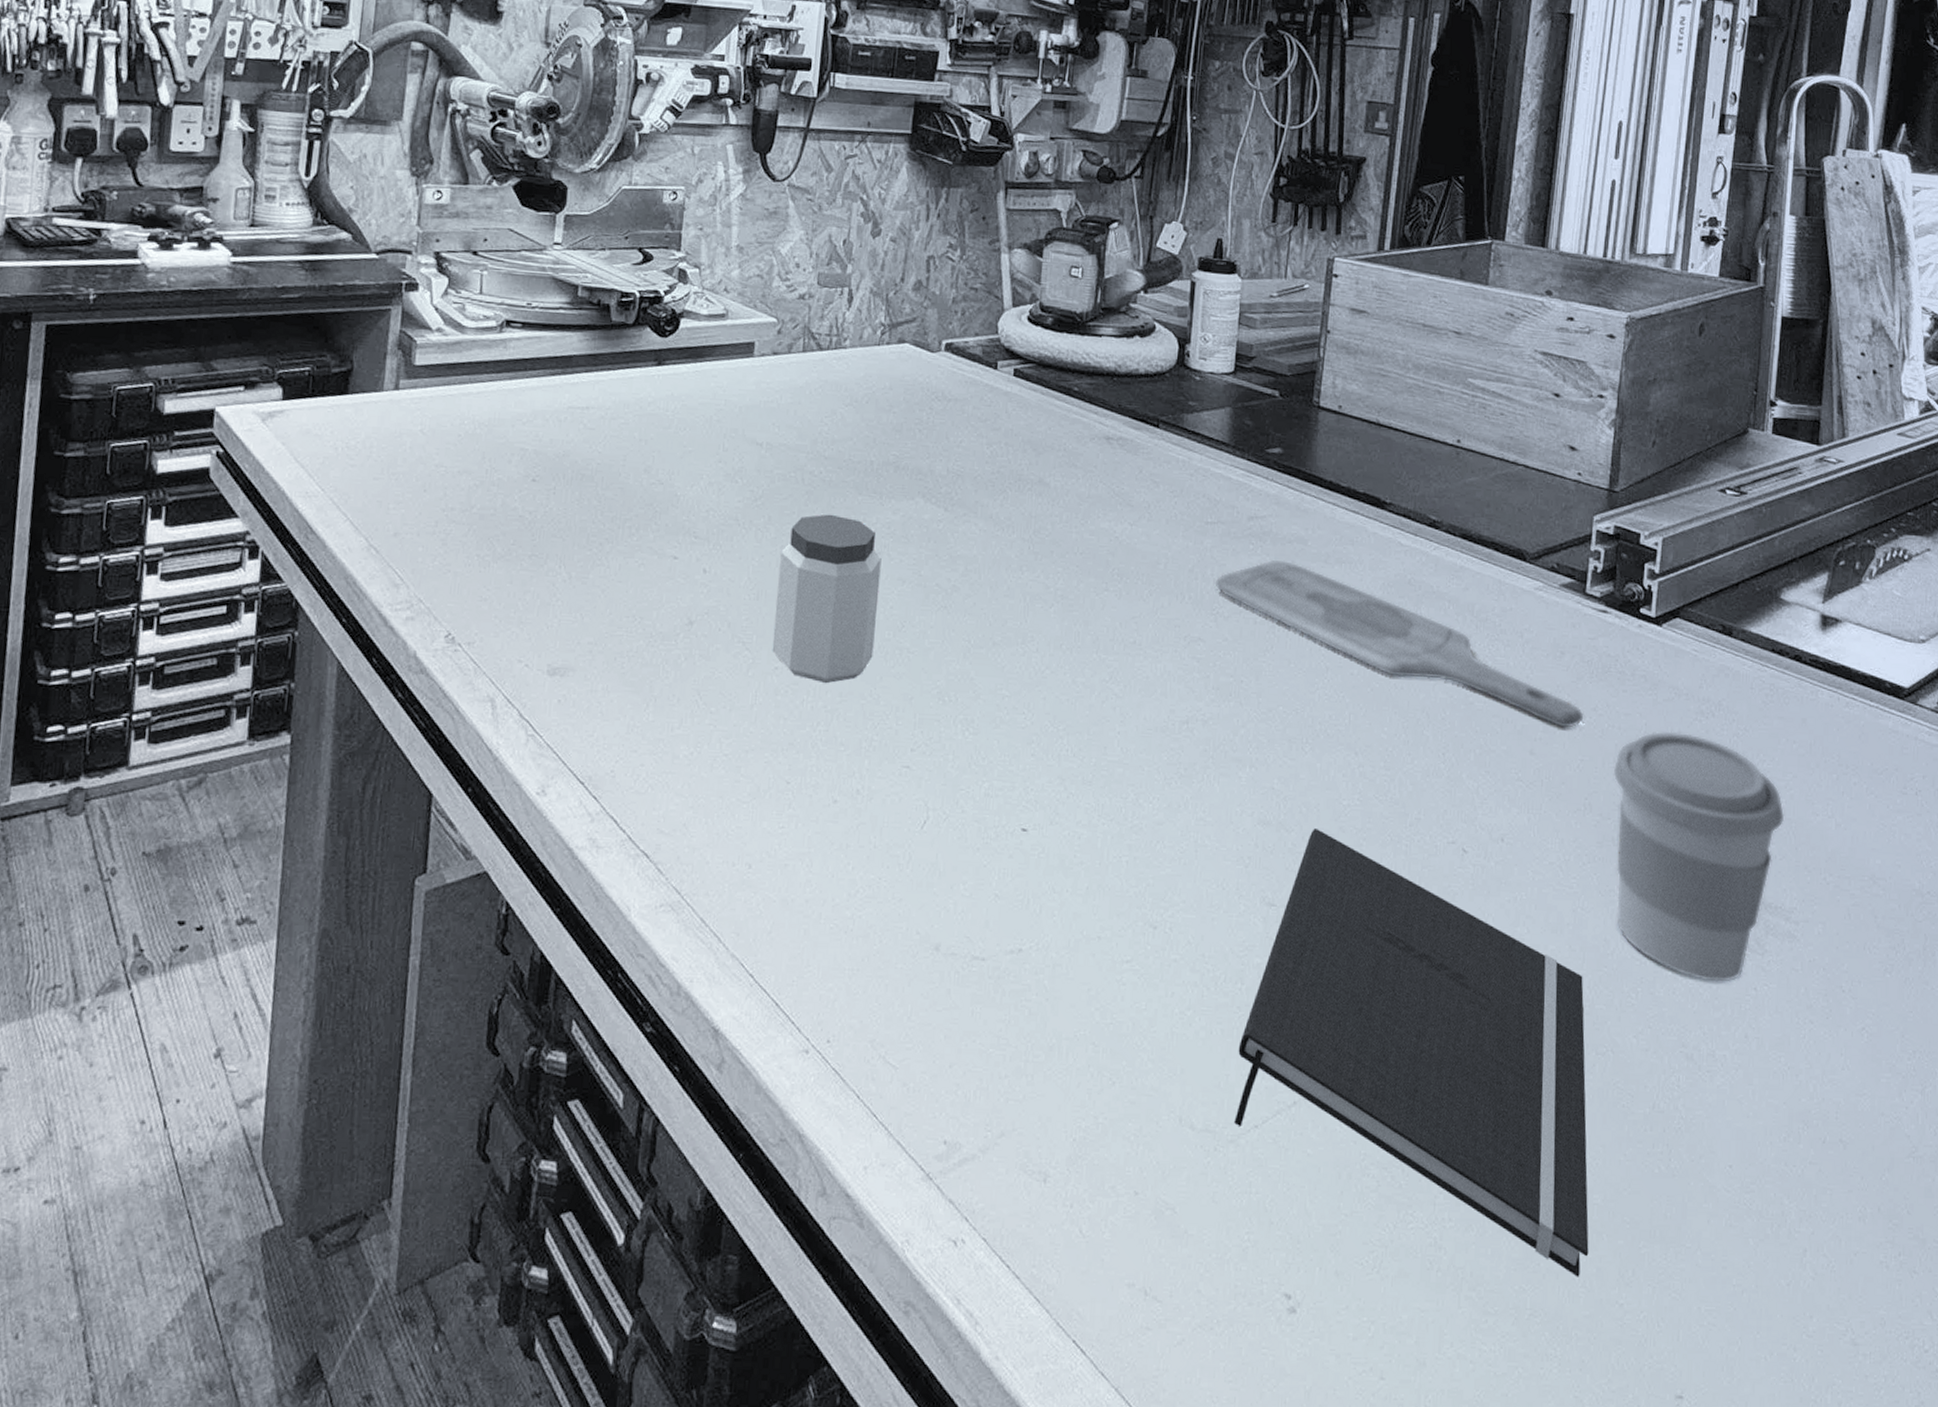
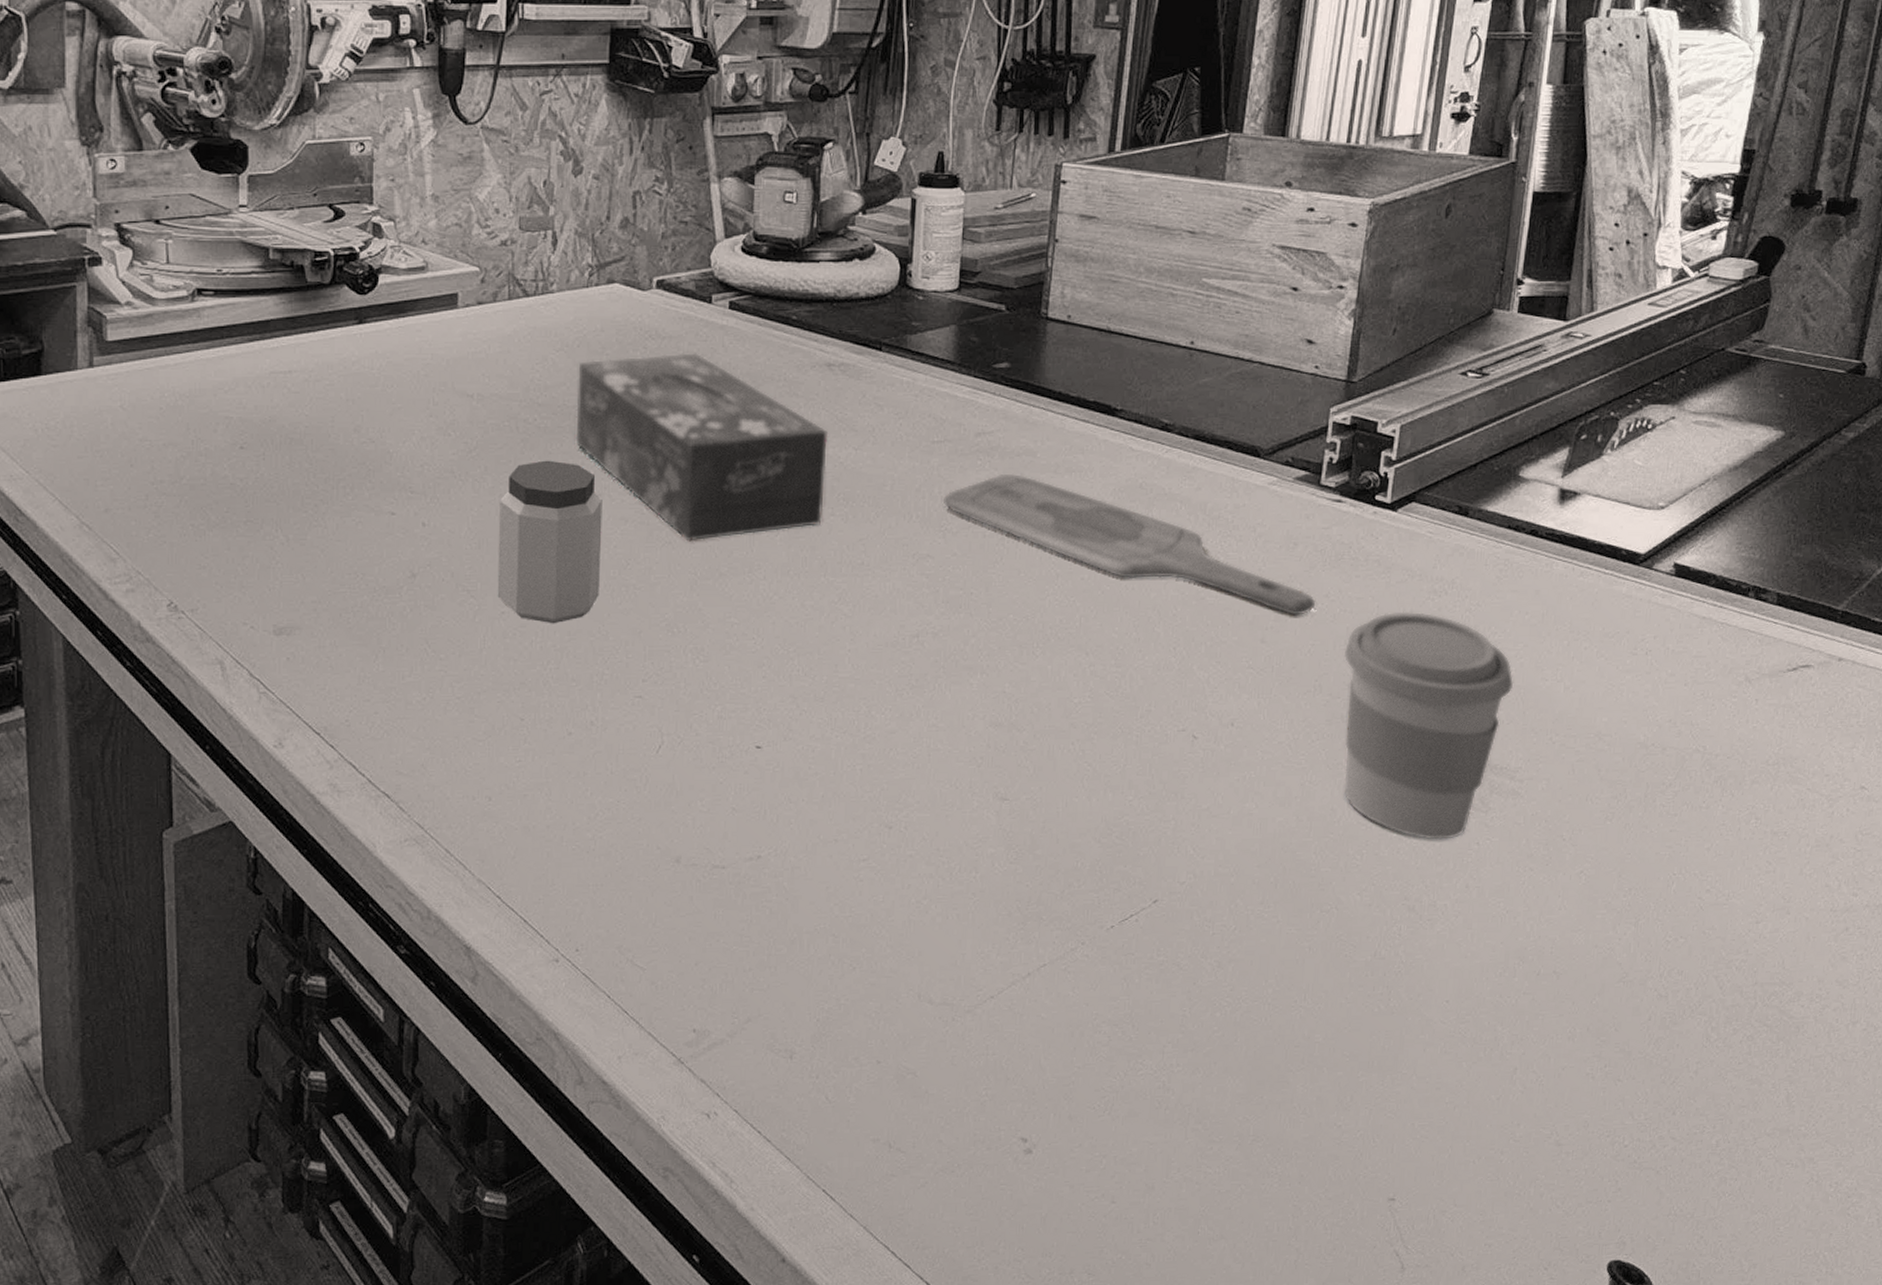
tissue box: none [860,416,1104,608] -> present [576,353,828,542]
notepad: present [1234,829,1589,1277] -> none [971,726,1310,1106]

